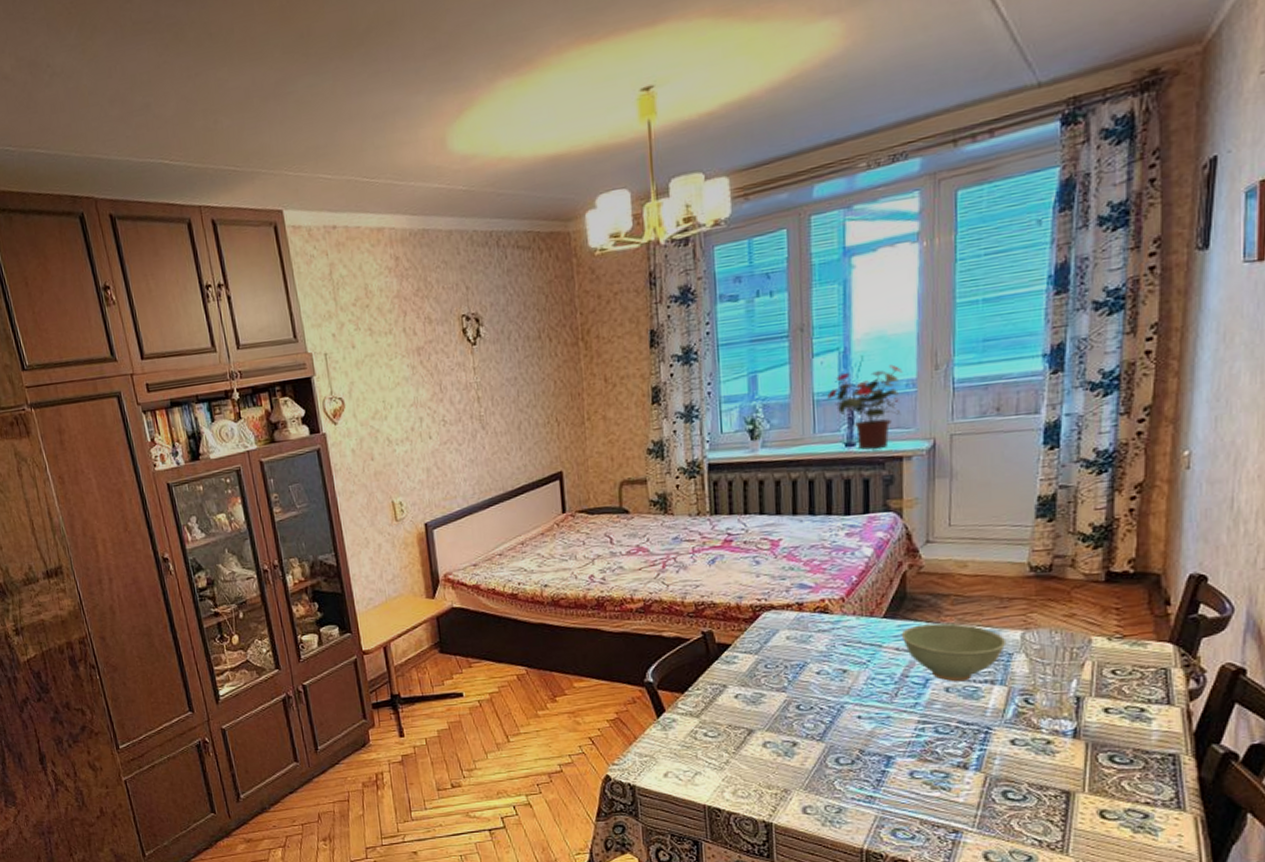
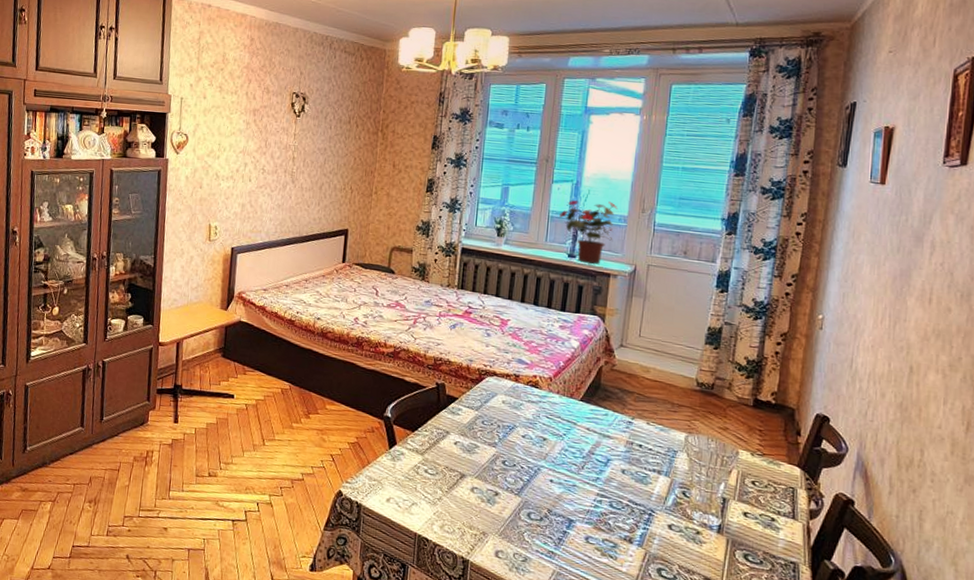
bowl: present [901,623,1007,682] -> none [592,412,674,467]

